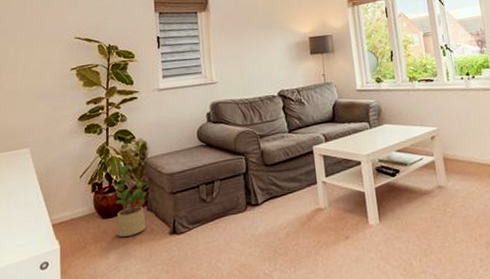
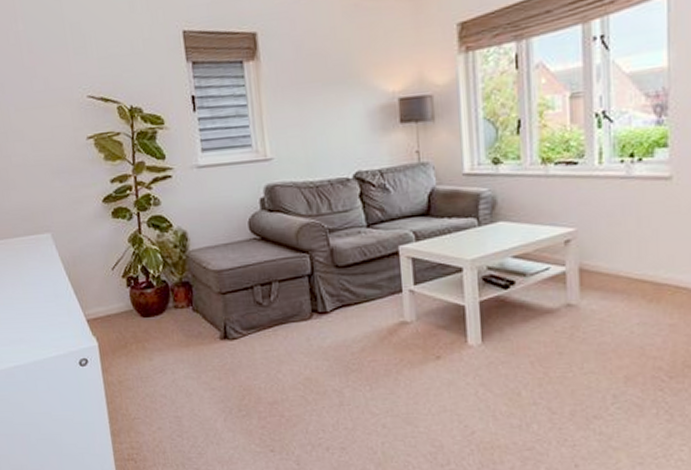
potted plant: present [115,164,153,237] -> none [154,256,199,338]

